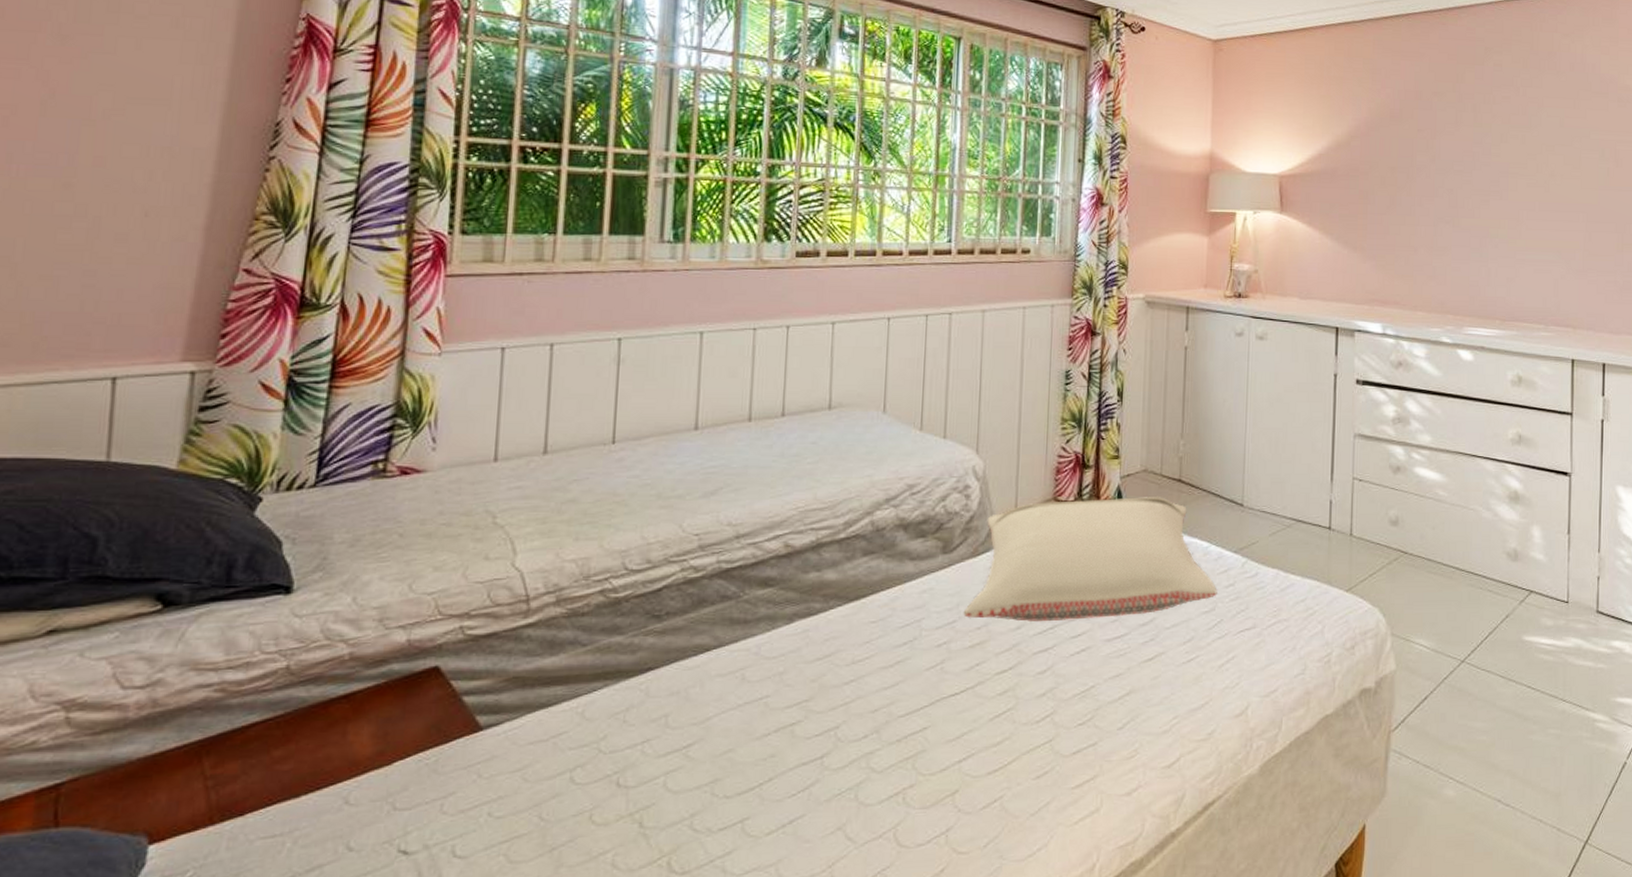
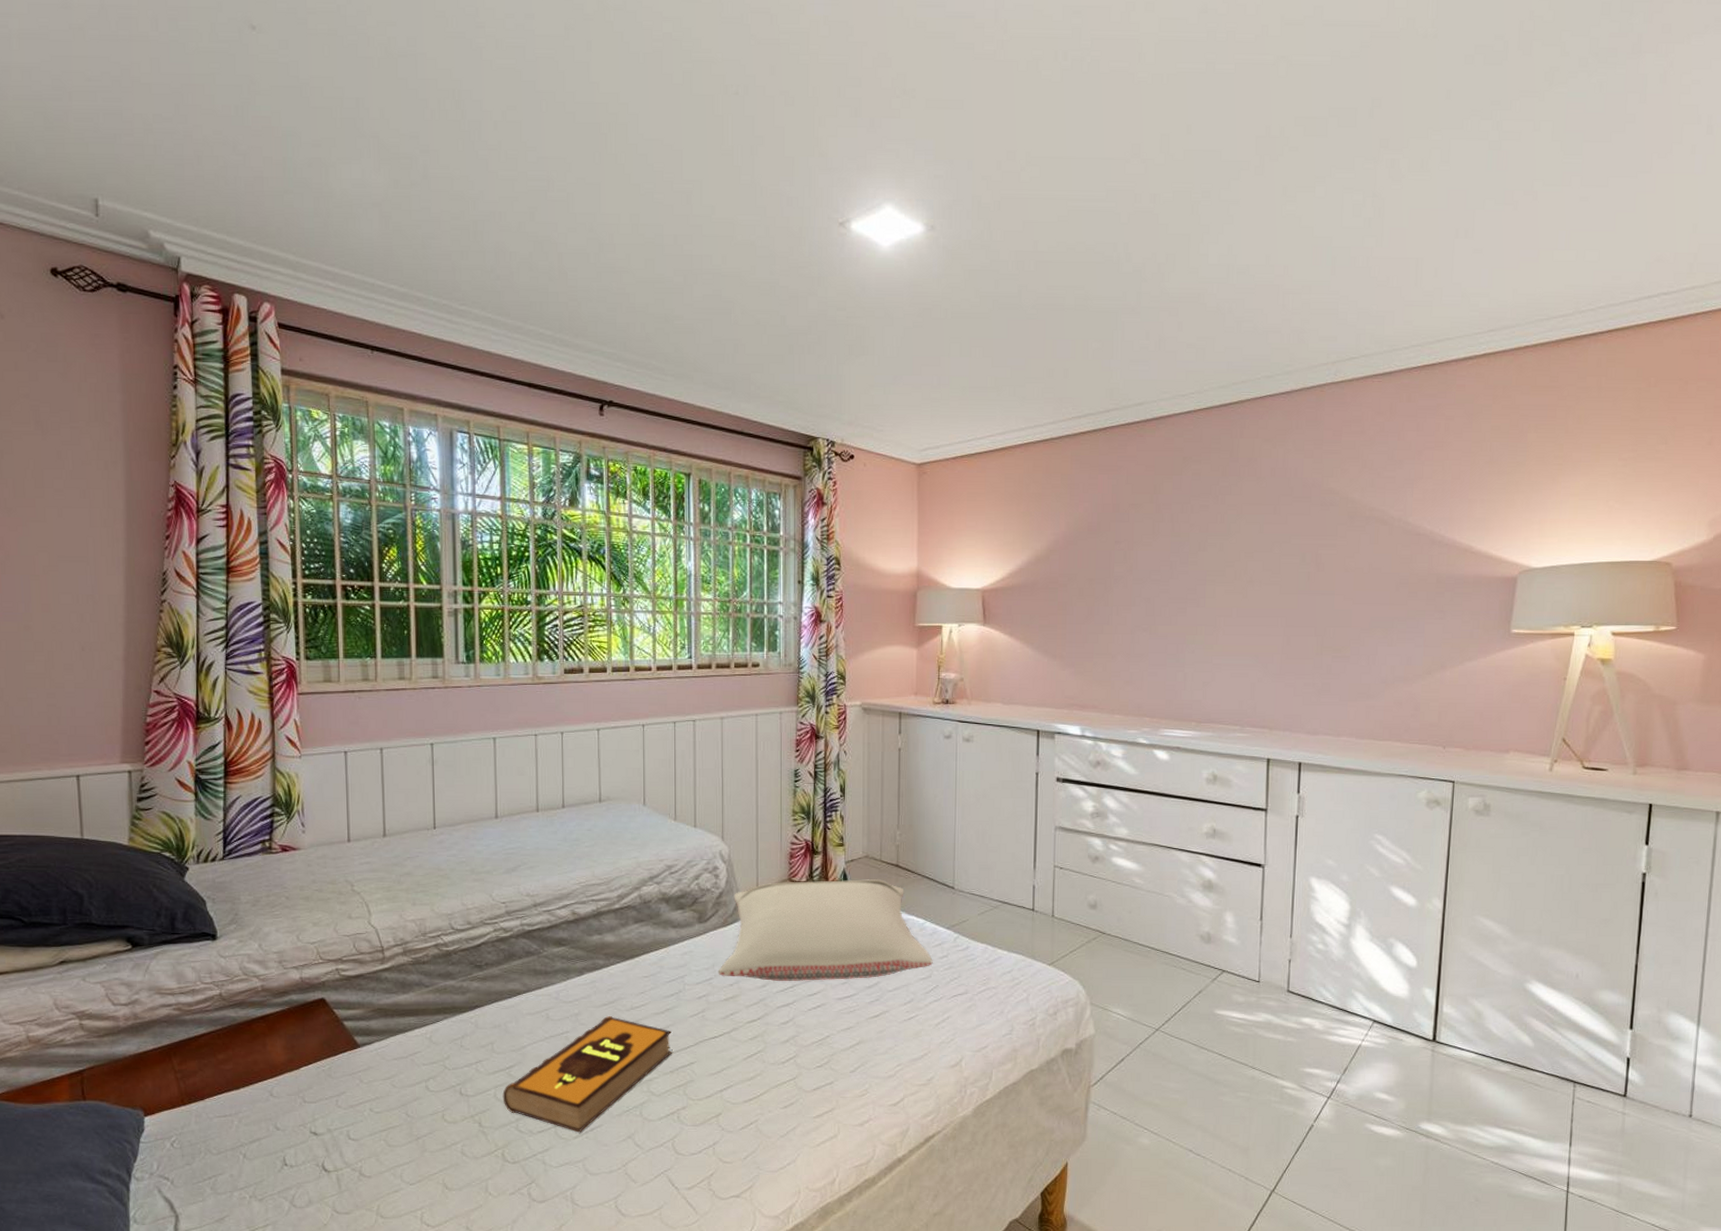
hardback book: none [674,673,901,827] -> present [502,1016,672,1133]

